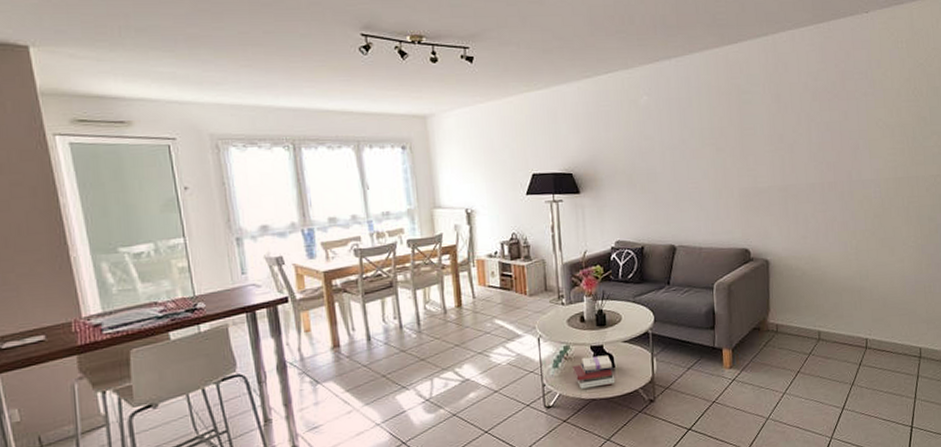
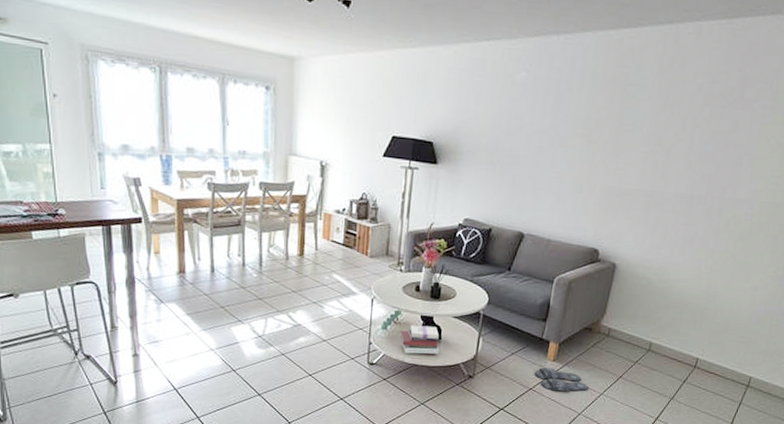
slippers: none [714,375,770,400] -> present [534,367,588,392]

